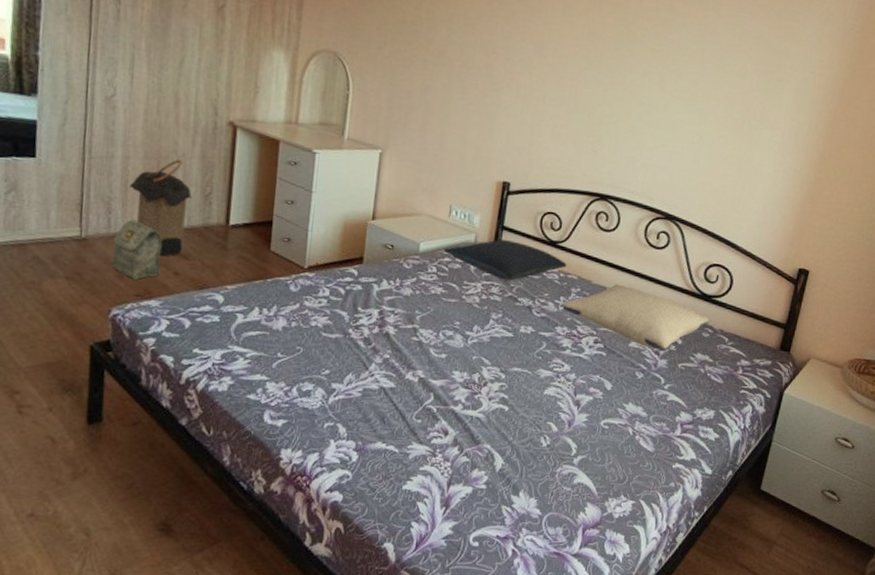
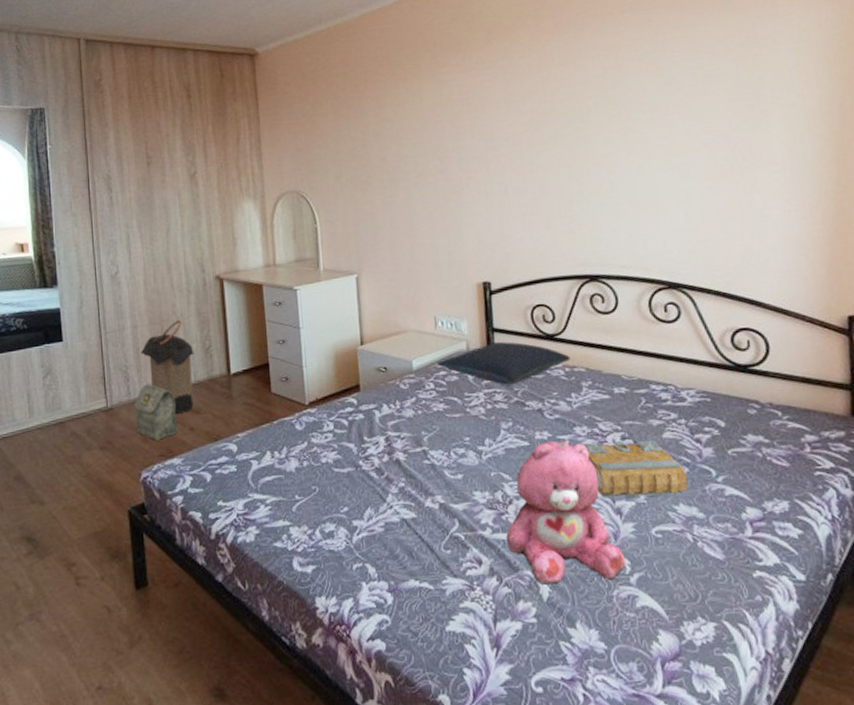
teddy bear: none [474,336,574,459] -> present [506,439,626,585]
book: none [560,341,641,396] -> present [582,440,688,499]
pillow: present [561,284,710,352] -> none [574,369,753,439]

